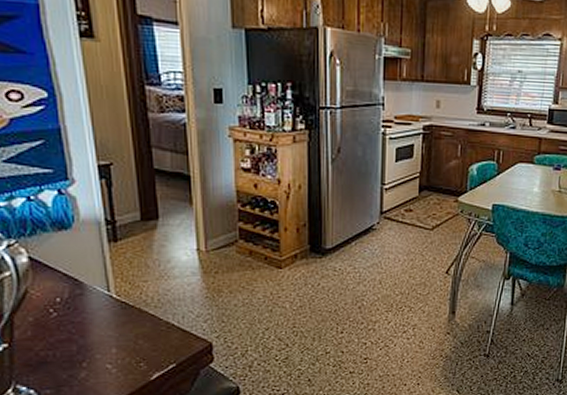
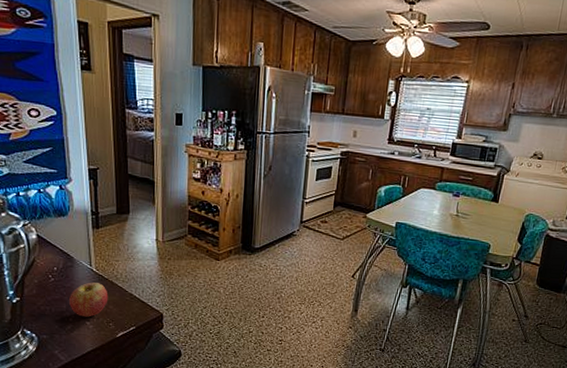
fruit: none [81,312,136,359] -> present [69,282,108,317]

